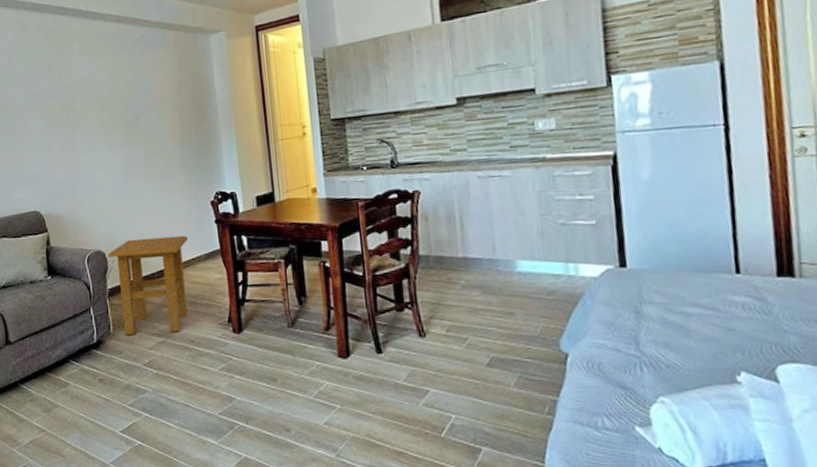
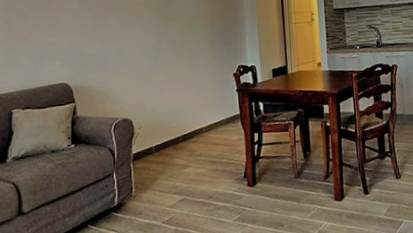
side table: present [108,235,189,335] -> none [135,103,212,196]

